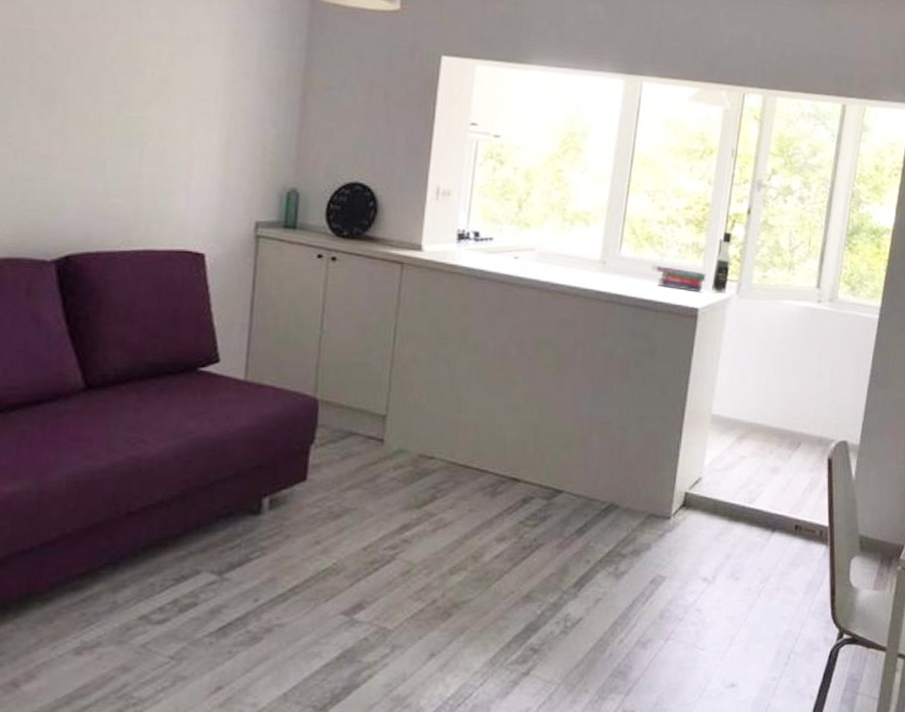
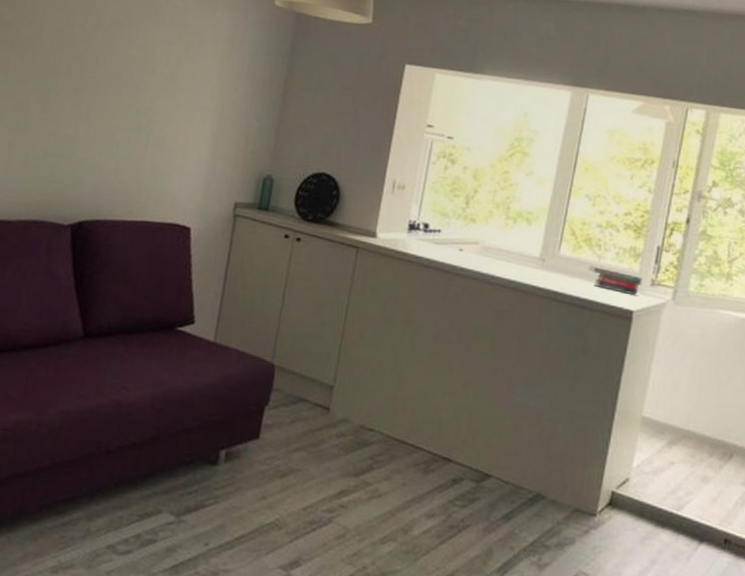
bottle: present [710,231,732,295] -> none [646,238,670,300]

